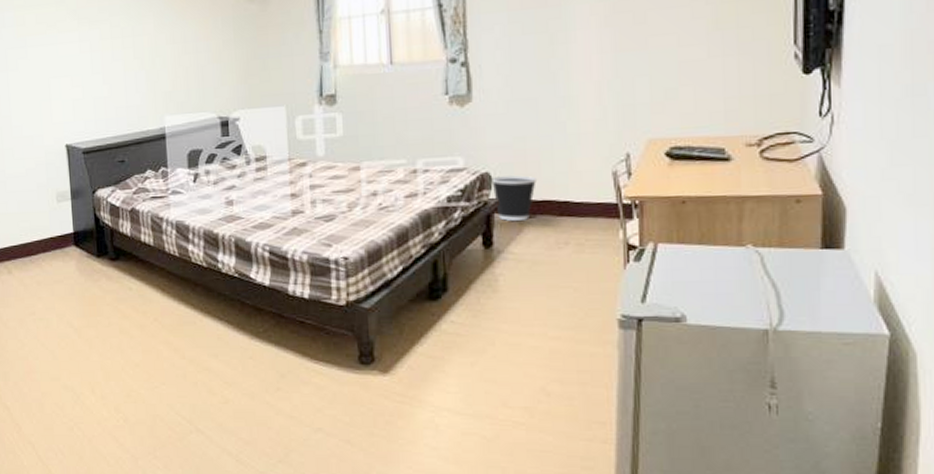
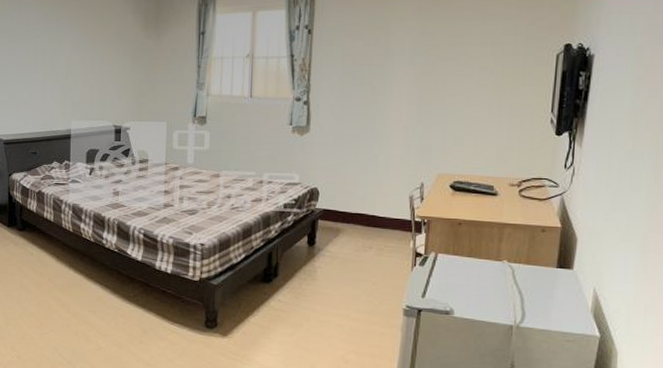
wastebasket: present [491,175,536,221] -> none [318,192,352,227]

